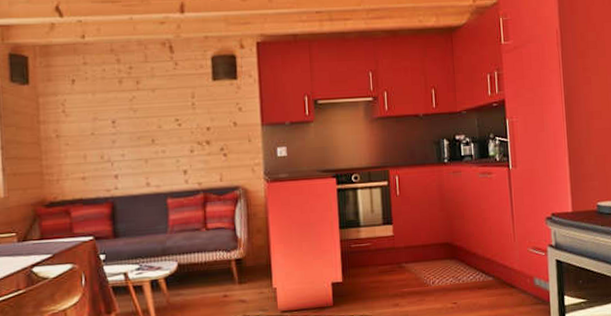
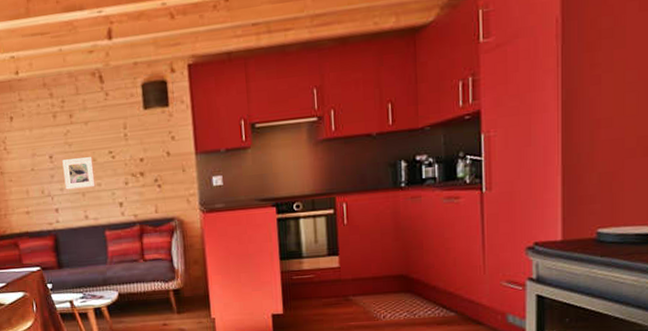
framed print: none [125,124,160,156] -> present [62,157,96,190]

